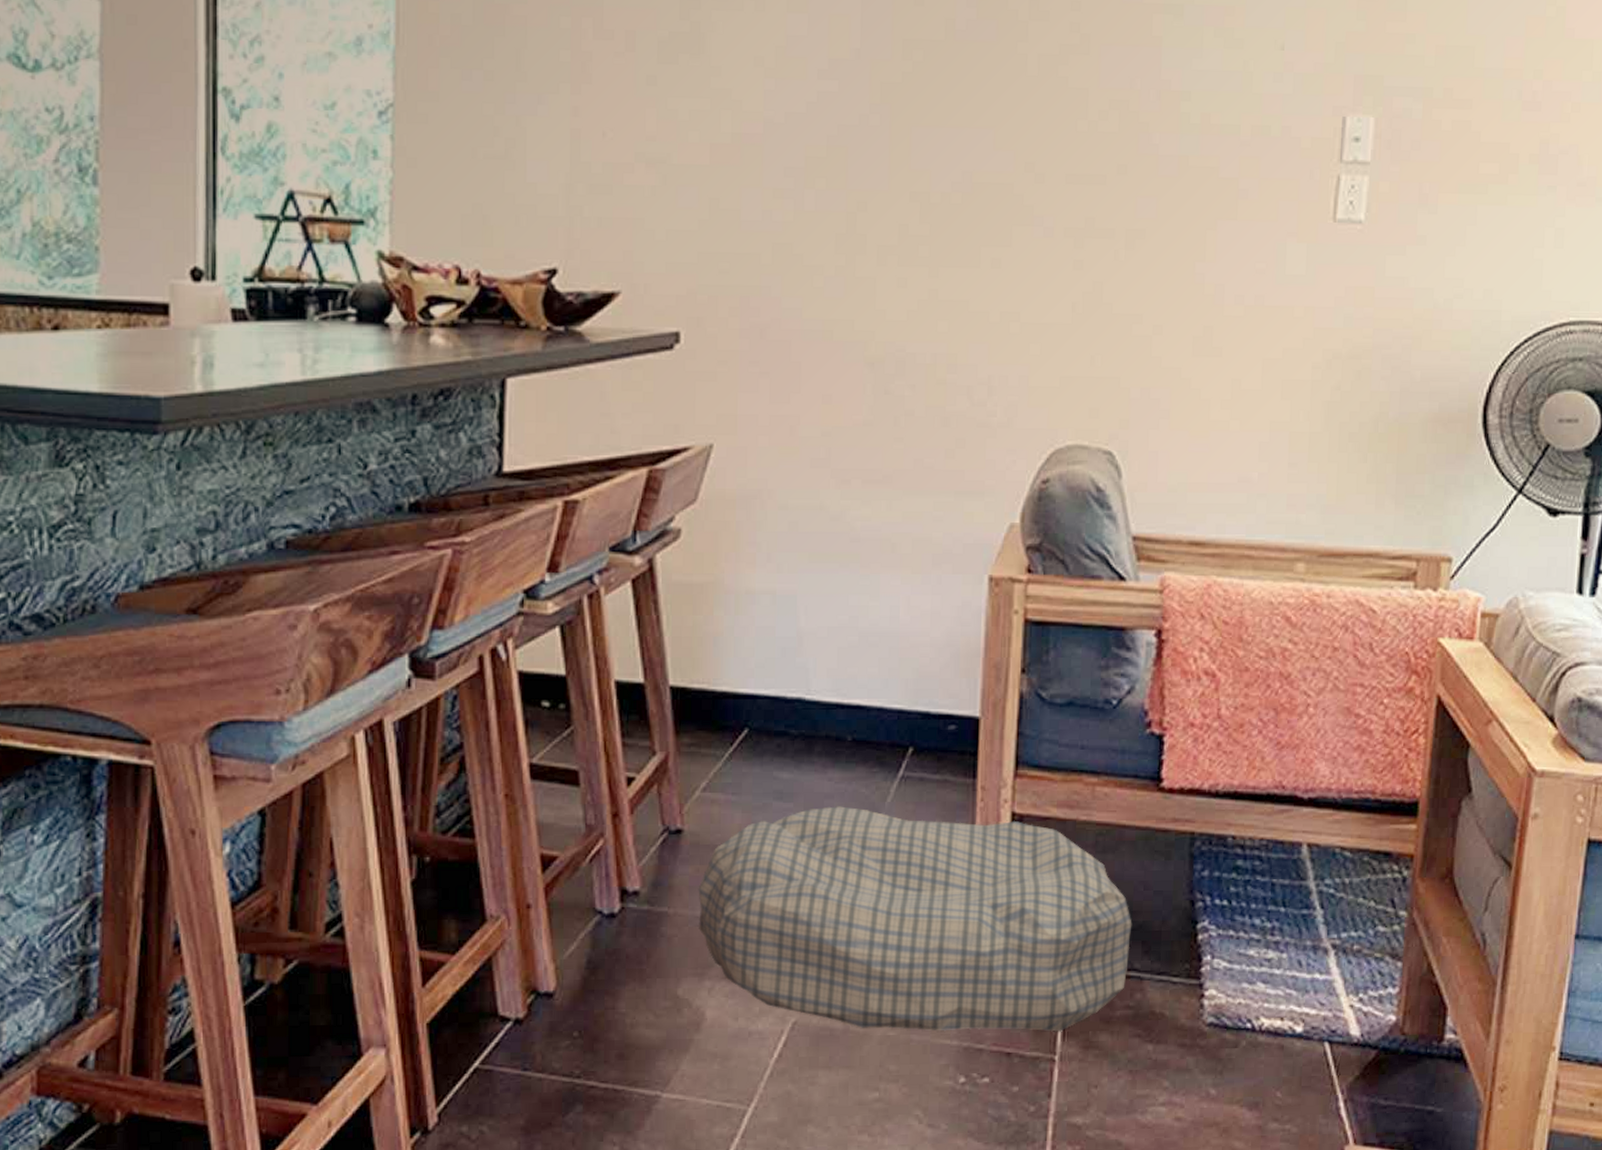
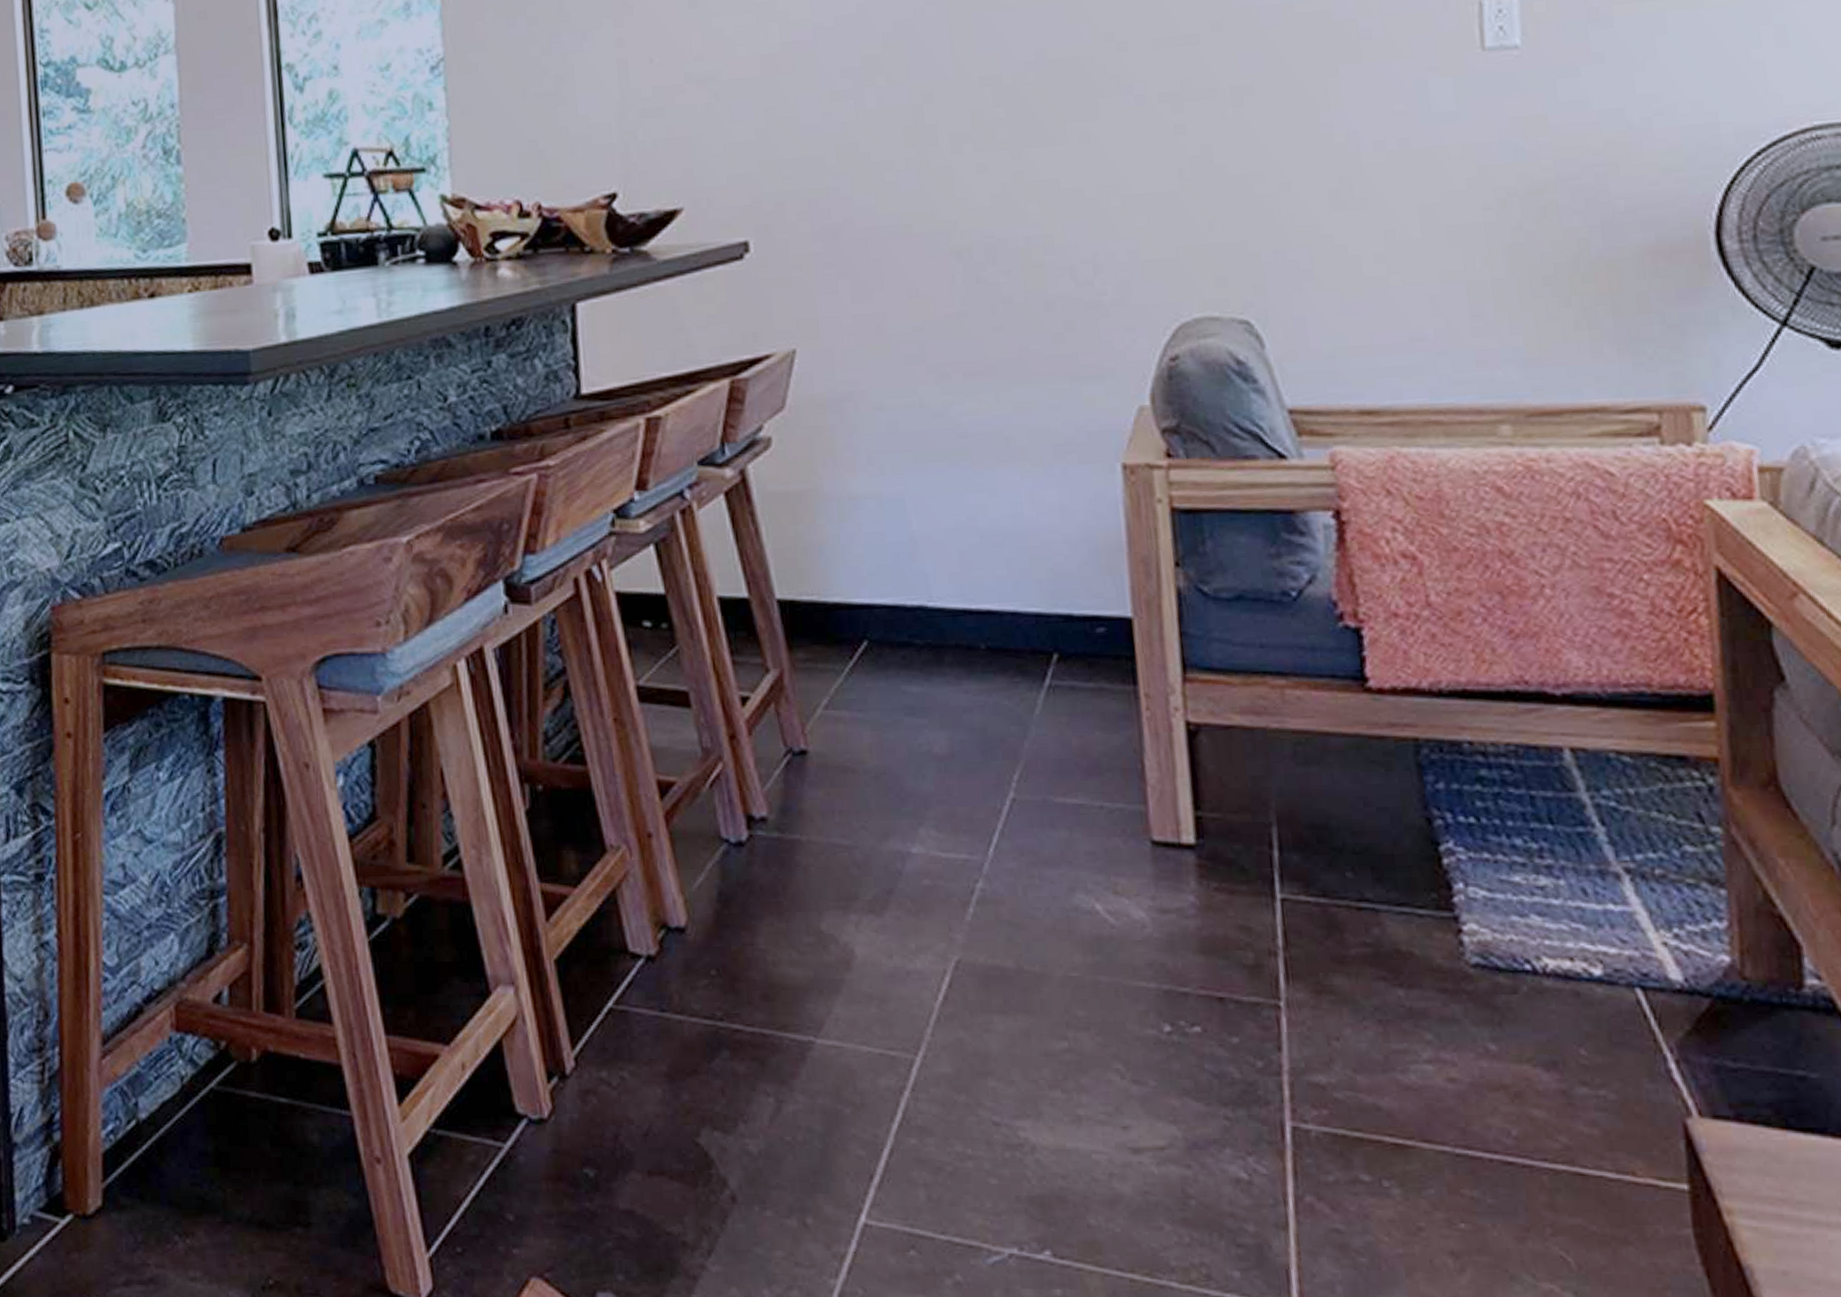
dog bed: present [698,806,1132,1032] -> none [831,720,1357,973]

